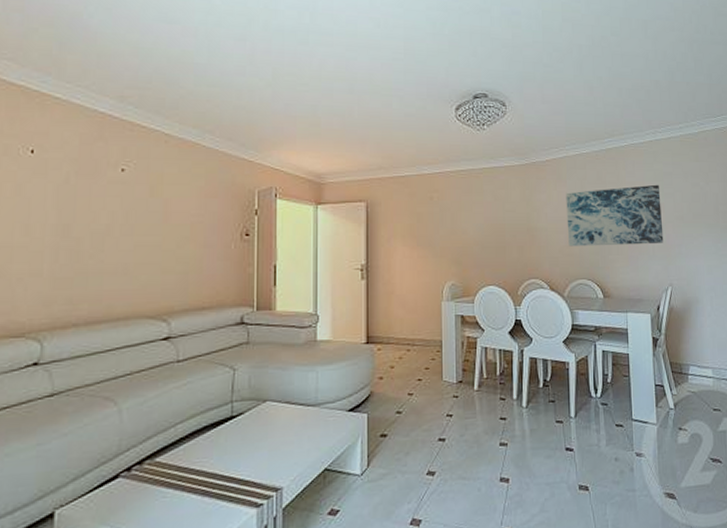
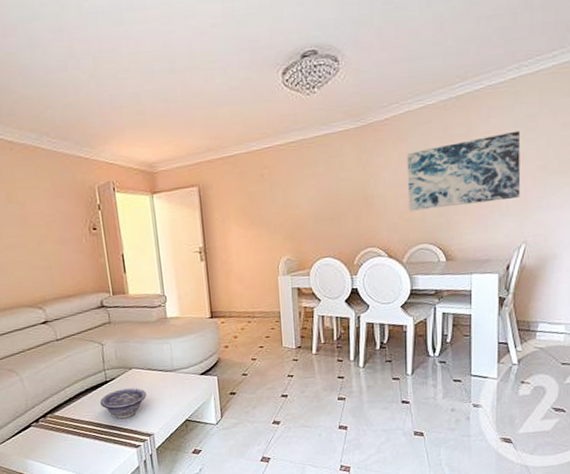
decorative bowl: none [219,426,280,467] -> present [99,388,146,419]

